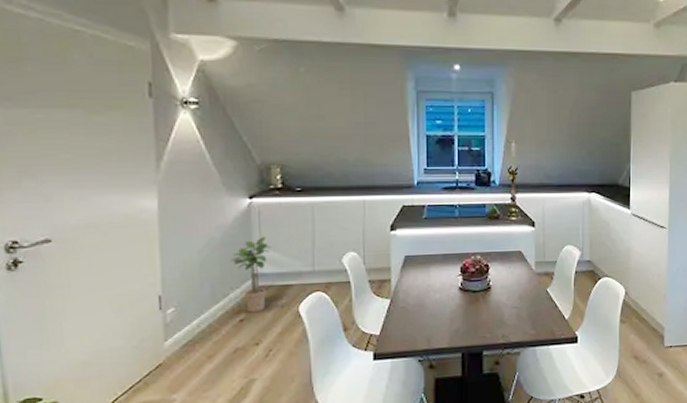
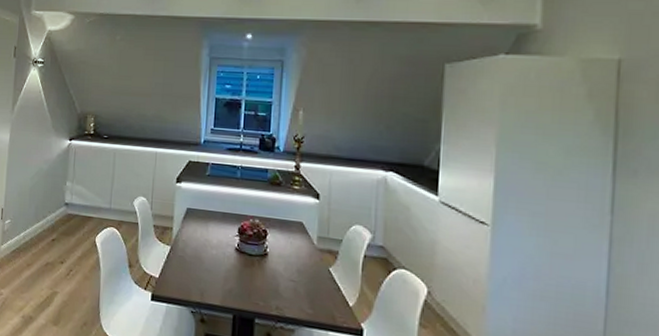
potted plant: present [230,236,272,313] -> none [51,173,81,236]

